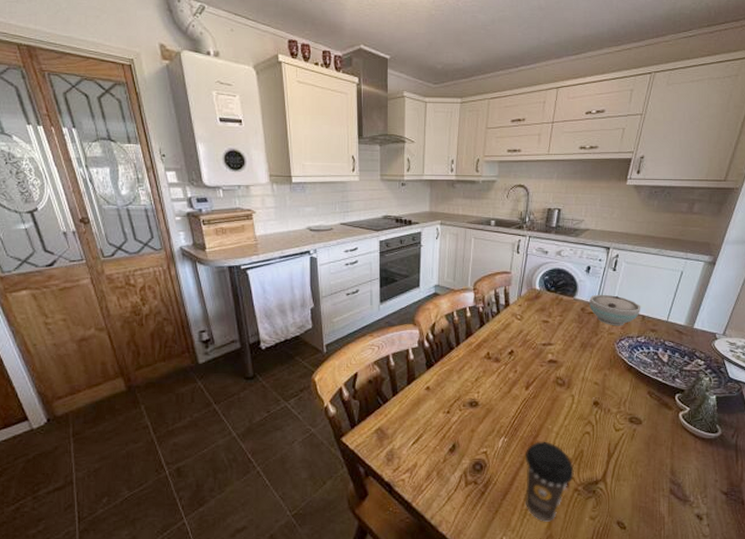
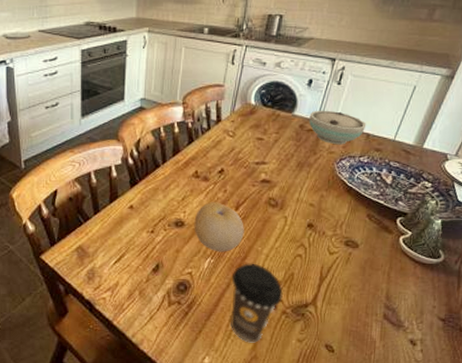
fruit: none [487,382,535,431] -> present [194,202,244,252]

